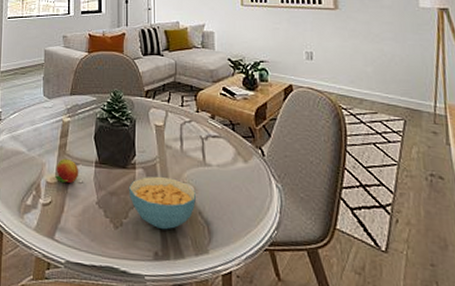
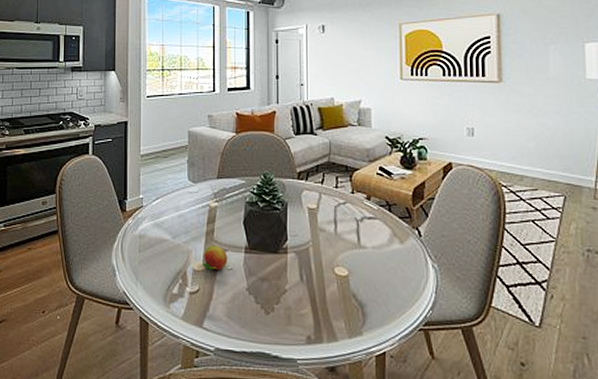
cereal bowl: present [128,176,197,230] -> none [280,260,351,314]

